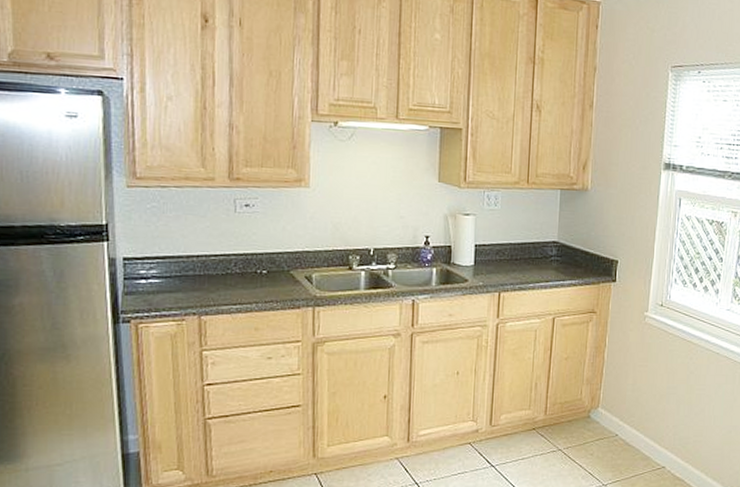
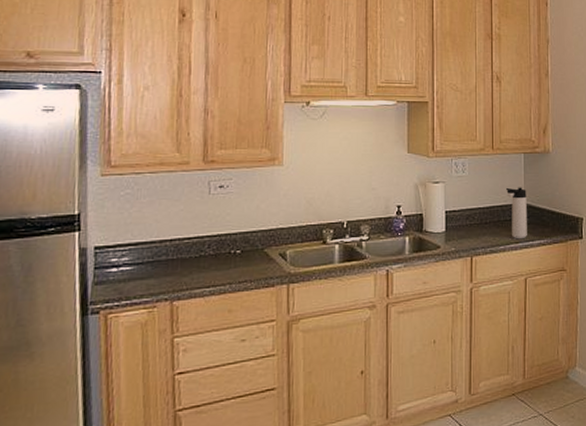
thermos bottle: none [538,224,561,278] -> present [505,187,527,240]

